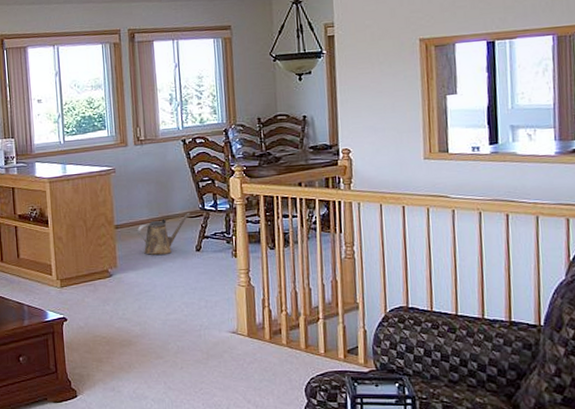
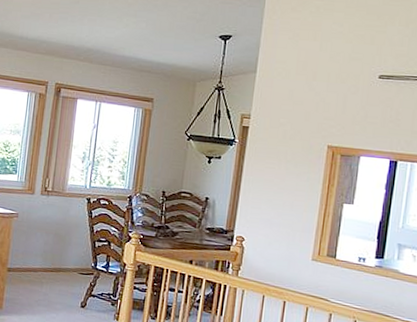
watering can: present [137,213,190,255] -> none [28,269,82,305]

